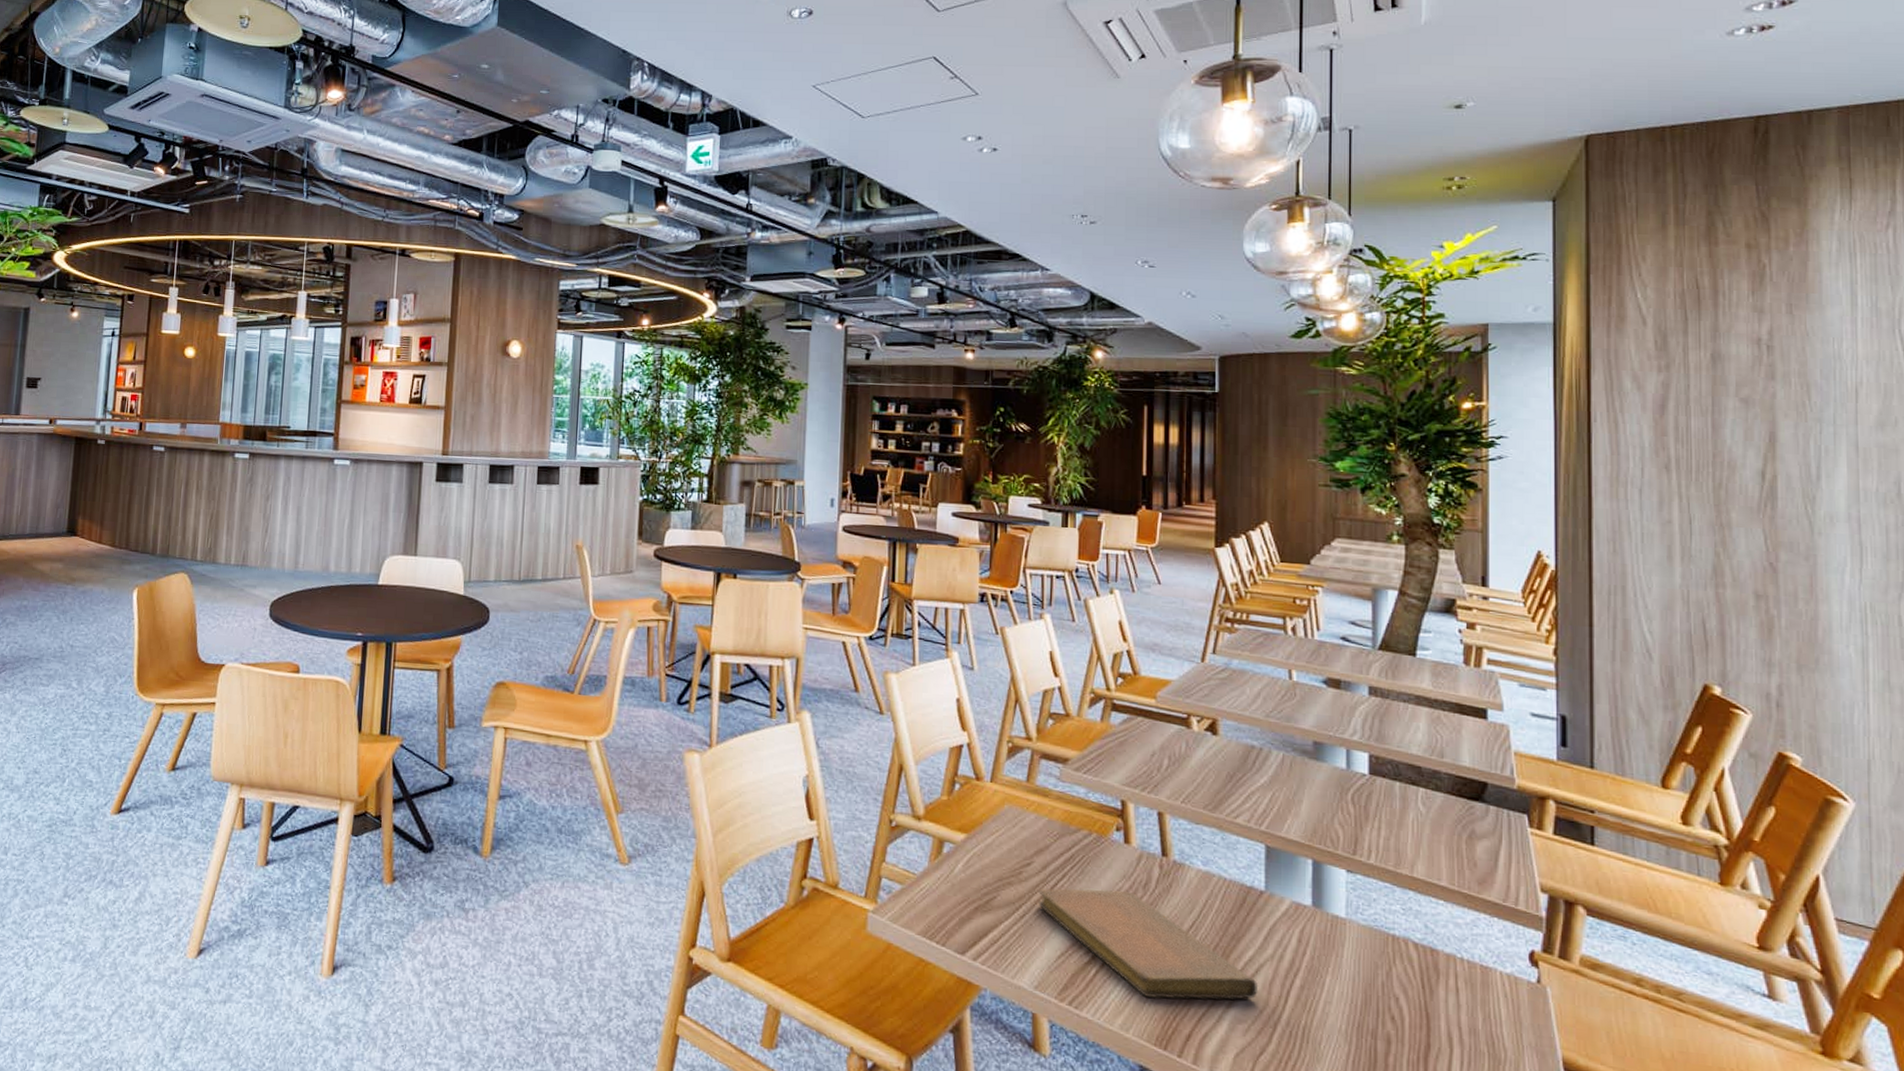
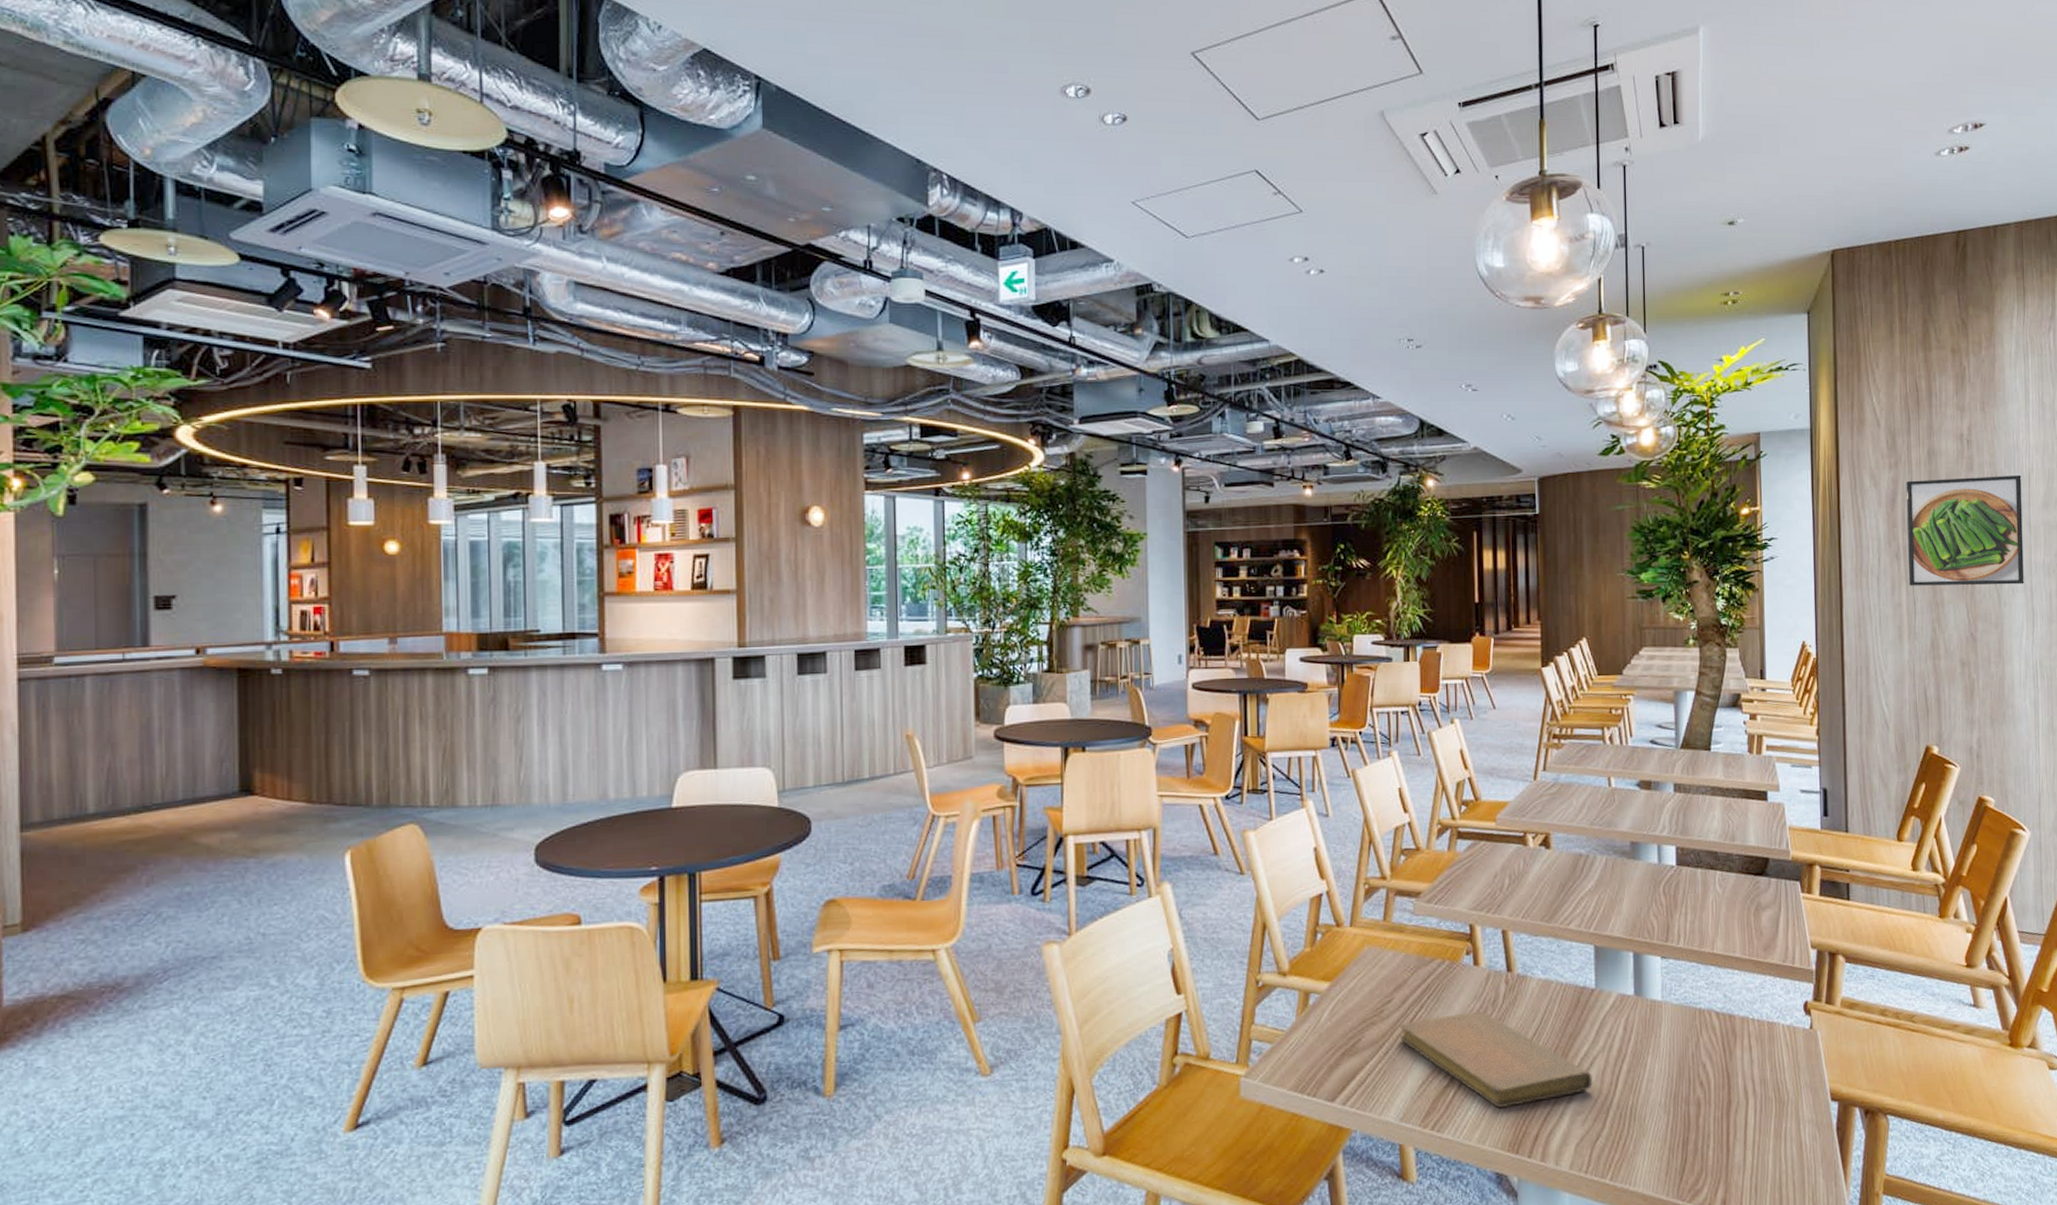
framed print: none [1680,385,1848,513] -> present [1906,474,2024,586]

